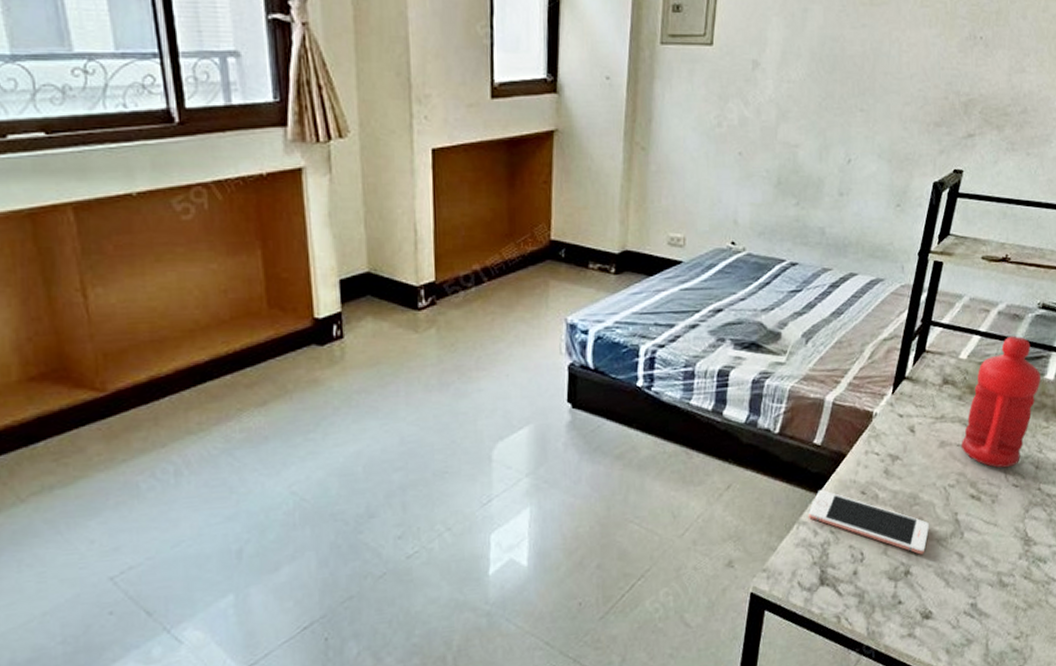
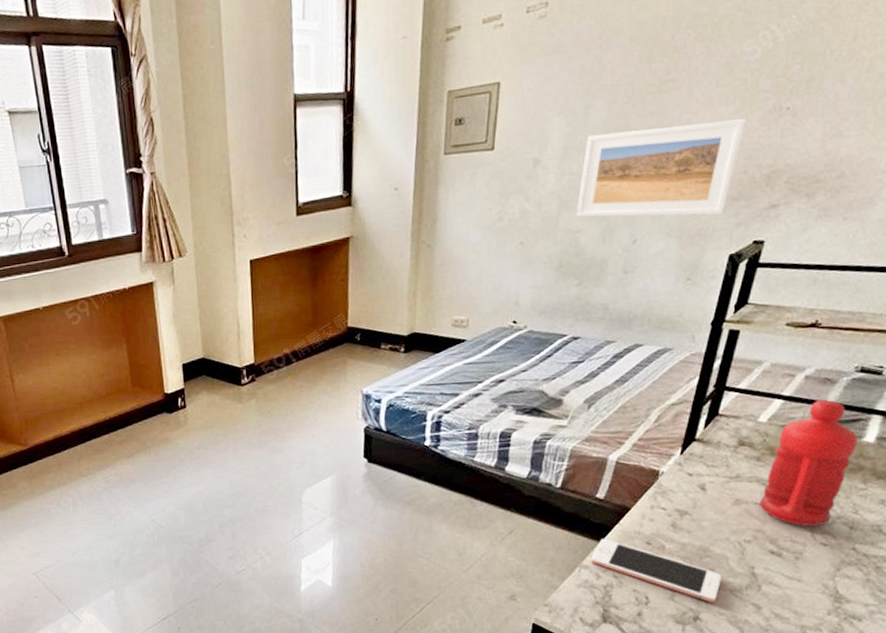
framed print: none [794,41,946,141] -> present [576,119,746,218]

